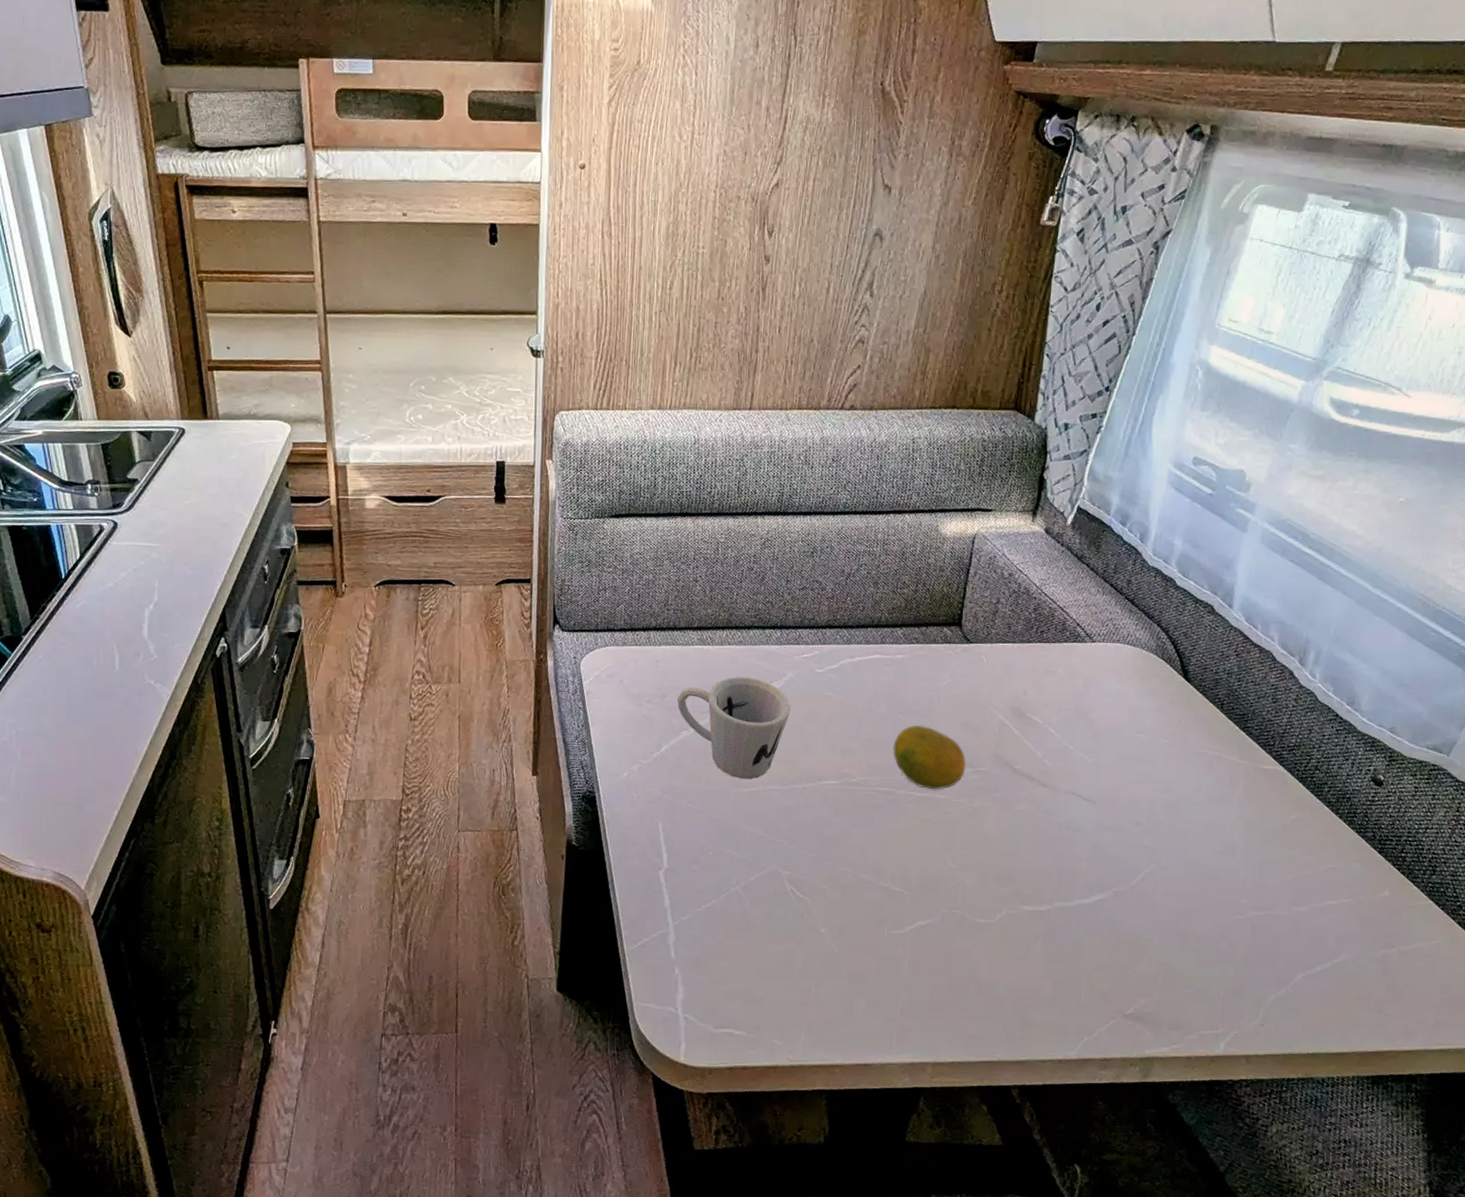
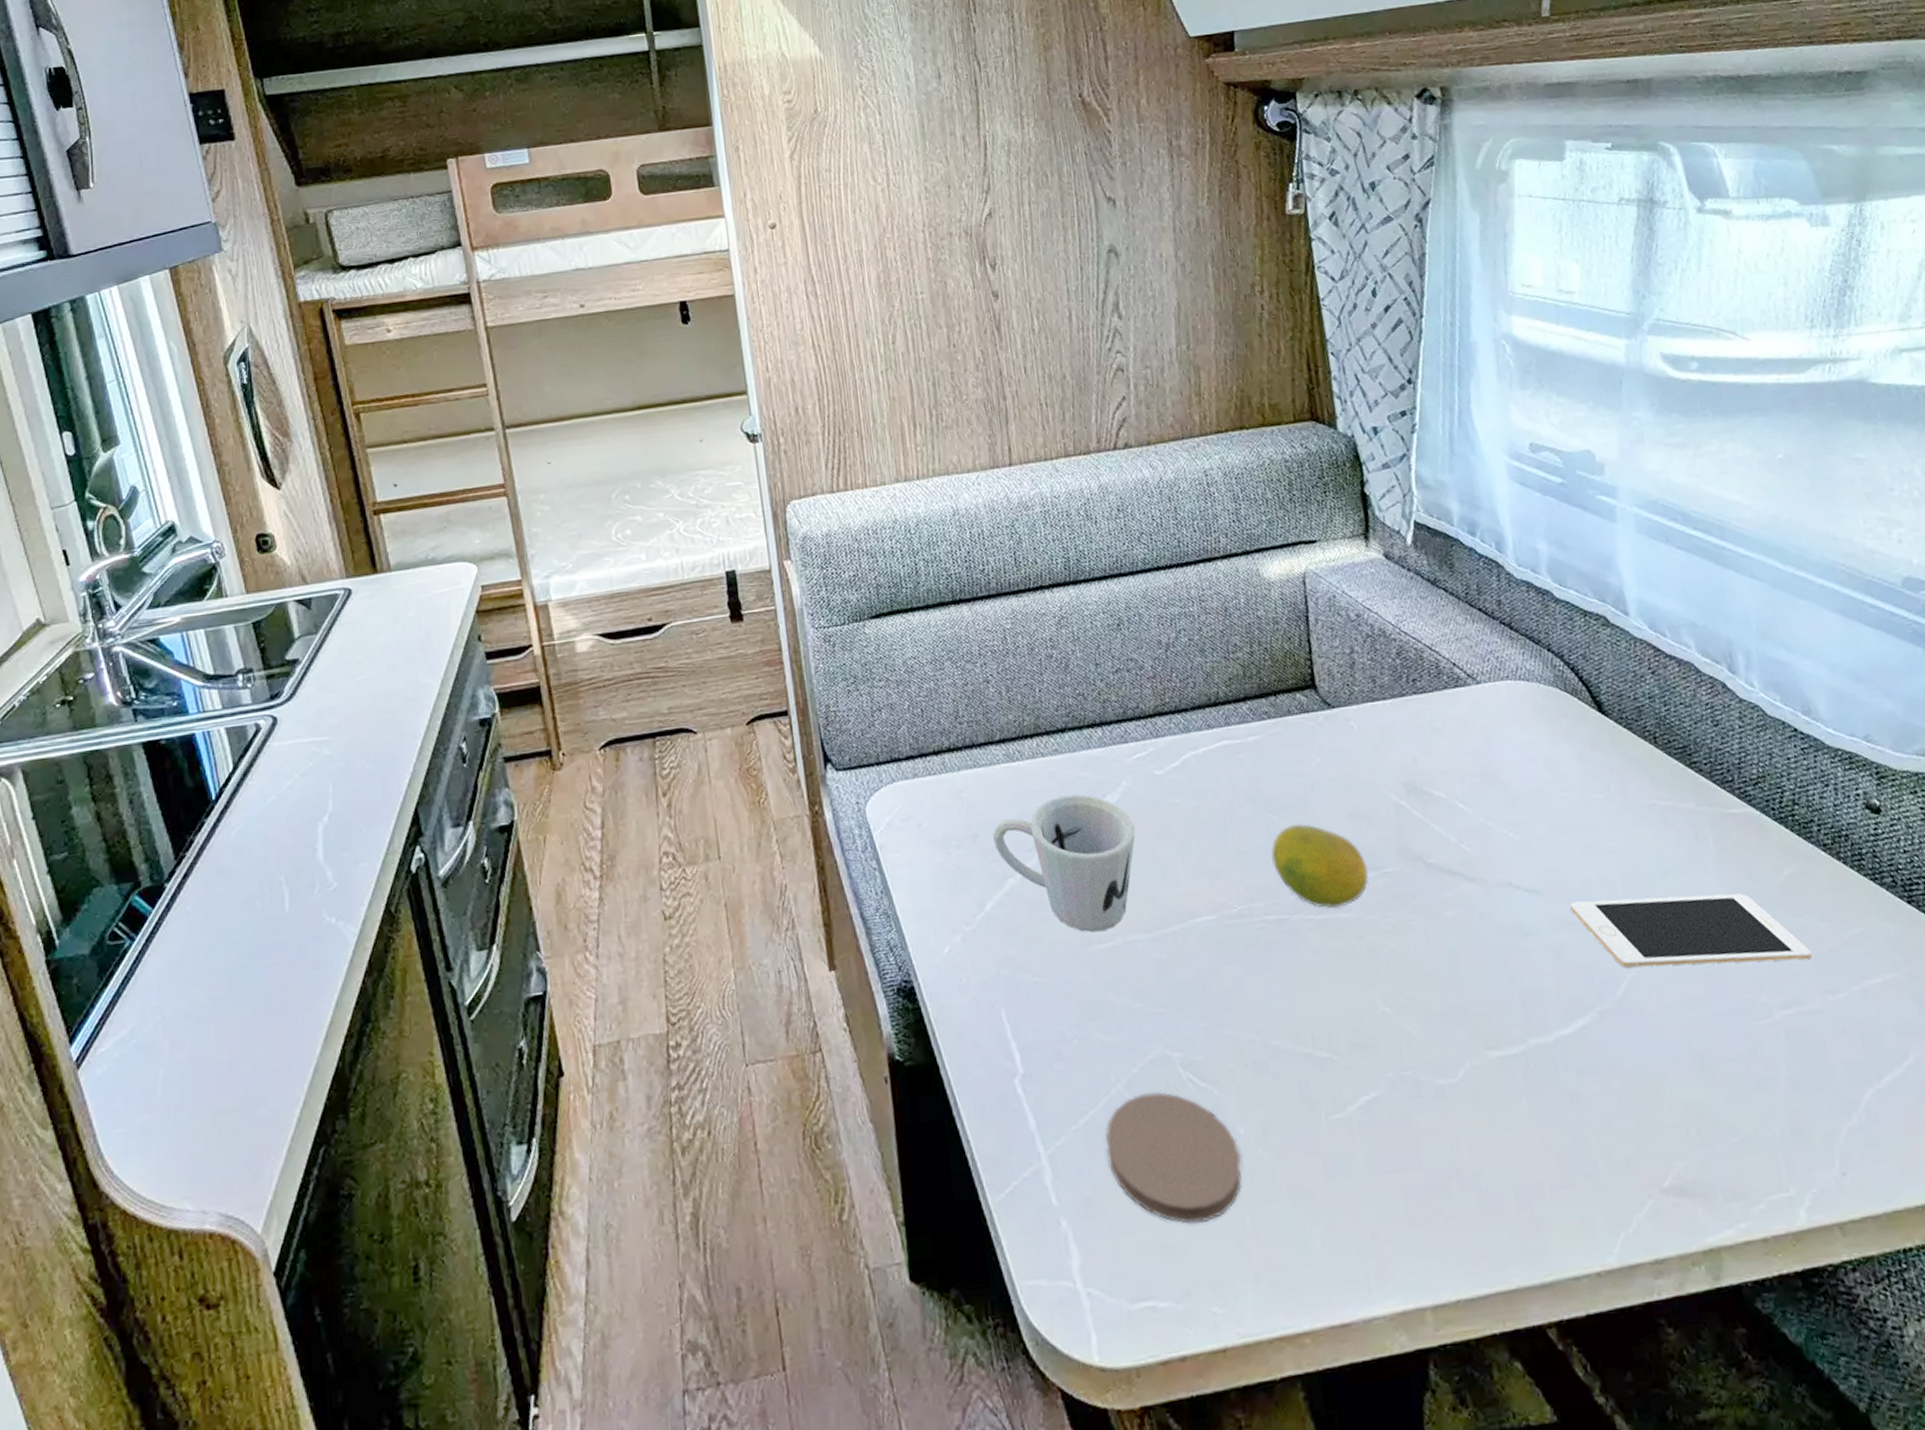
coaster: none [718,894,818,985] -> present [1105,1092,1242,1224]
cell phone: none [1116,813,1292,880] -> present [1570,893,1812,968]

